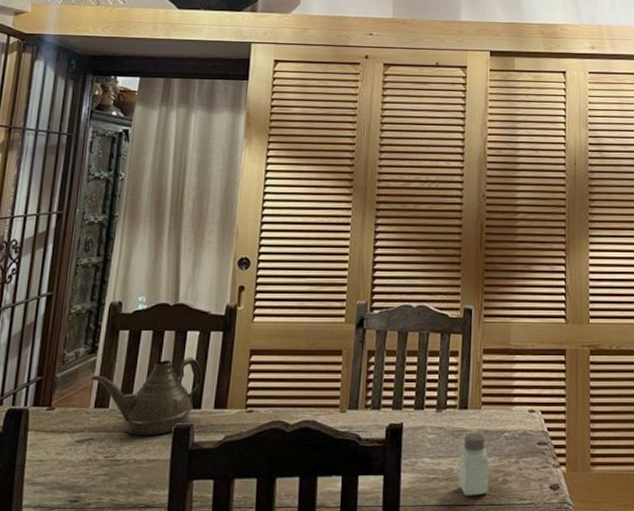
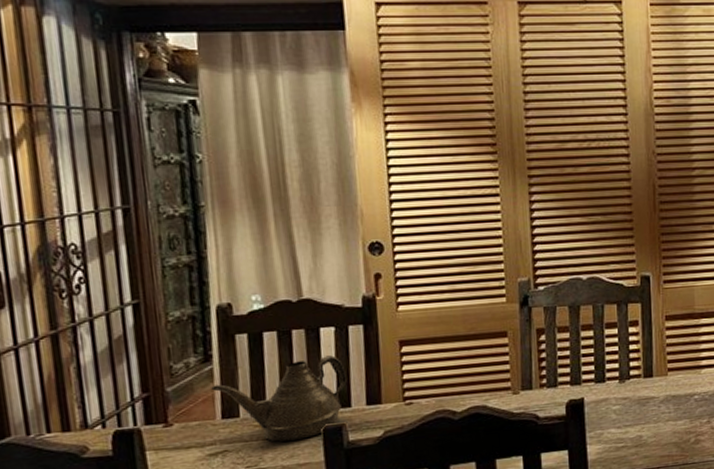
saltshaker: present [459,432,489,496] -> none [648,398,681,460]

